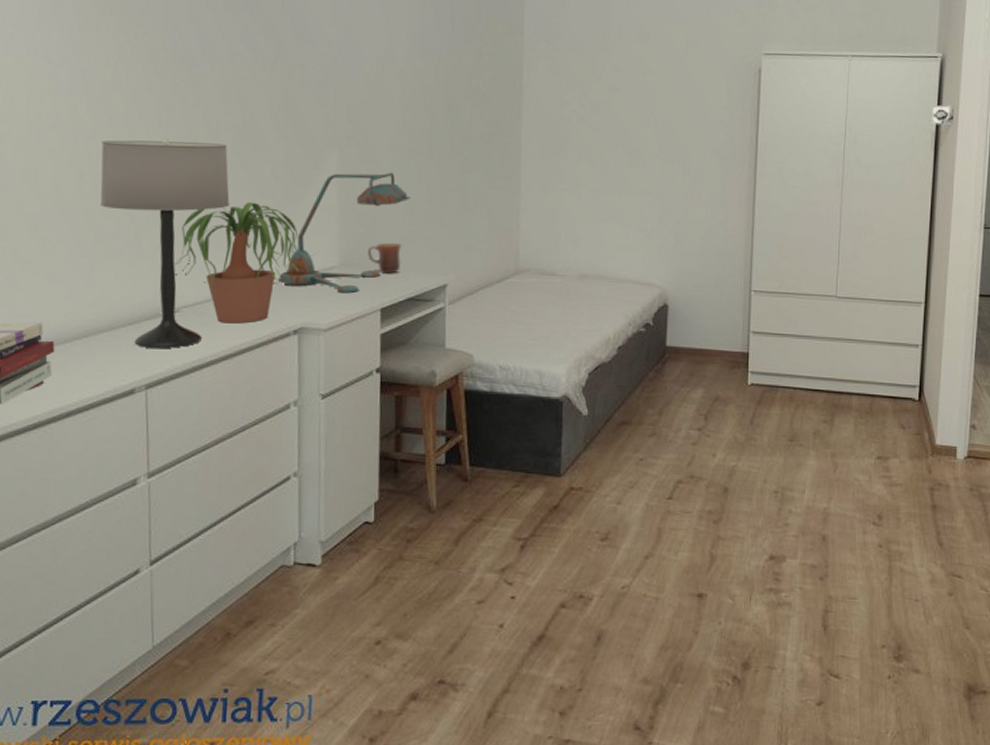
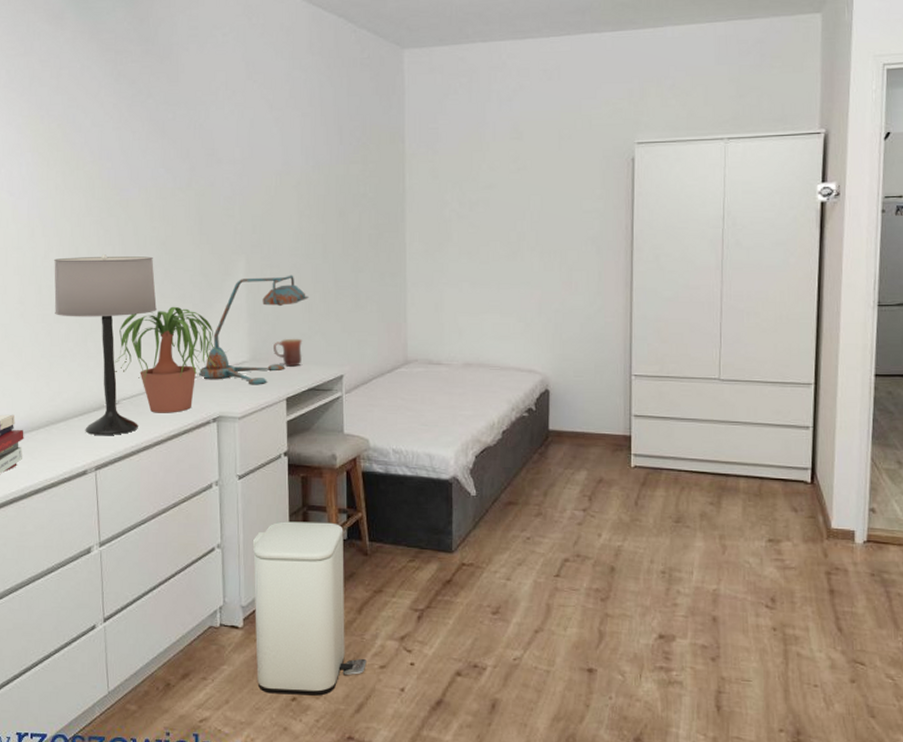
pedal bin: none [335,445,463,638] -> present [252,521,367,696]

